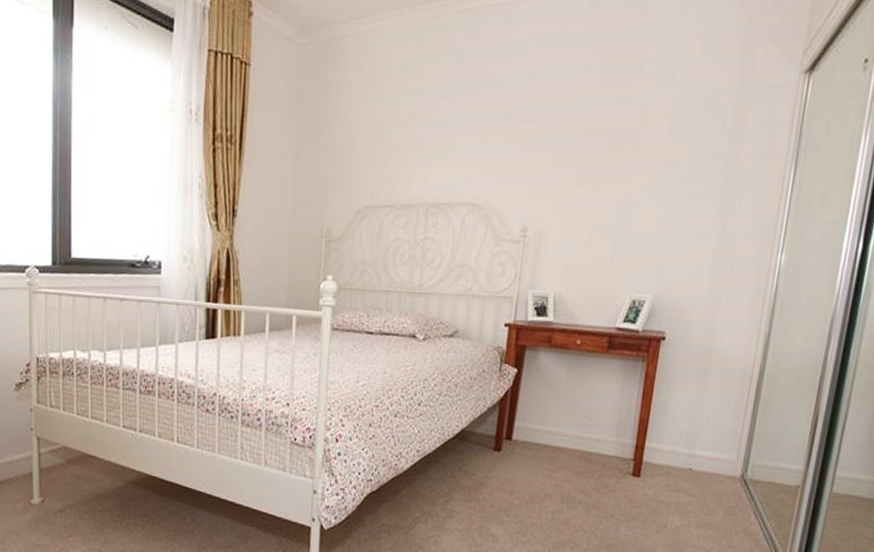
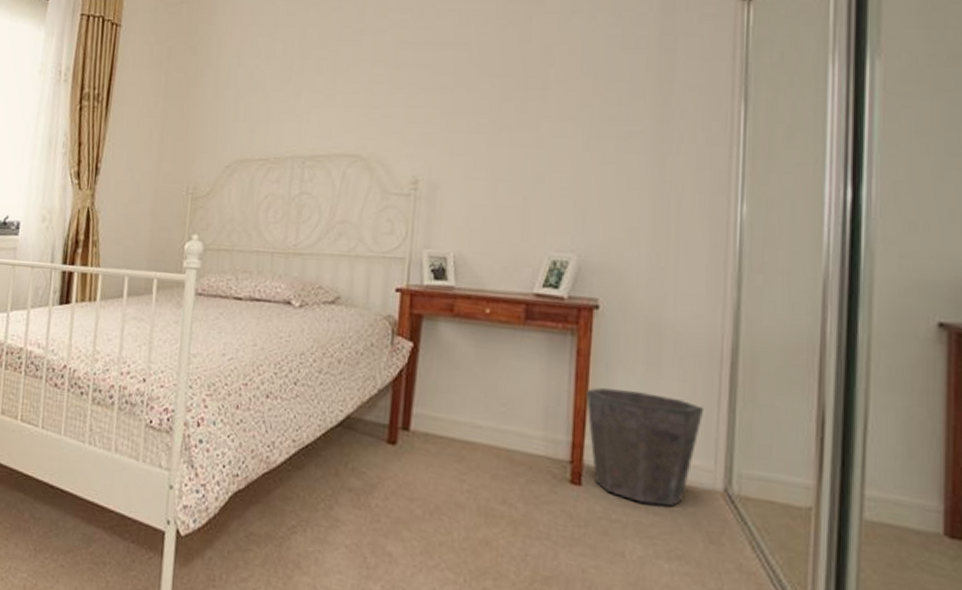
waste bin: none [649,402,735,490] -> present [585,388,705,507]

